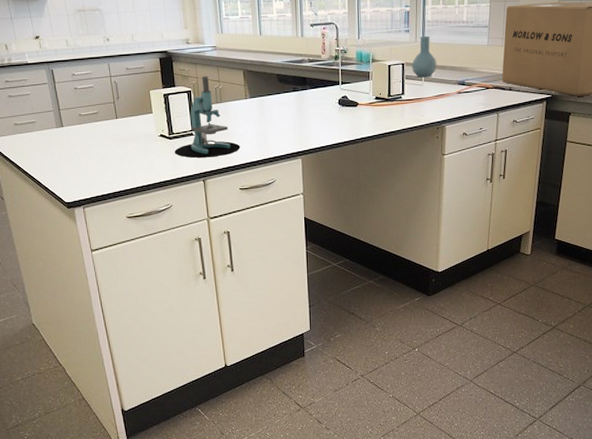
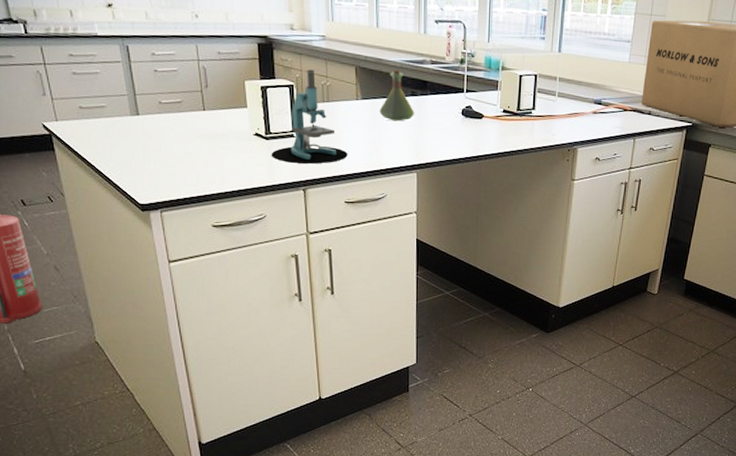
flask: none [265,70,297,115] -> present [379,69,415,122]
flask: present [411,36,437,77] -> none [545,45,573,93]

